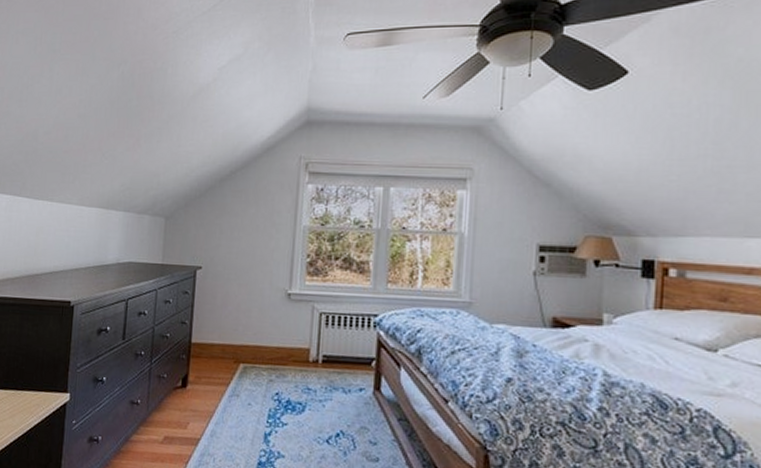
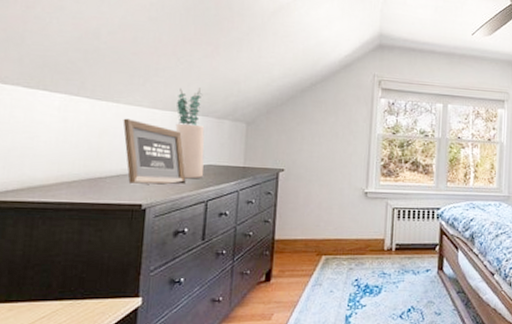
picture frame: none [55,216,109,283] -> present [123,118,186,185]
vase: none [100,182,126,277] -> present [175,88,205,179]

